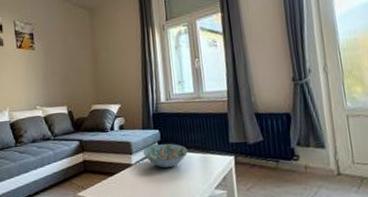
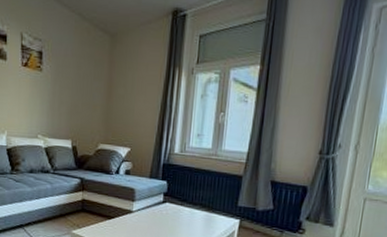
decorative bowl: present [143,143,189,168] -> none [147,195,194,220]

